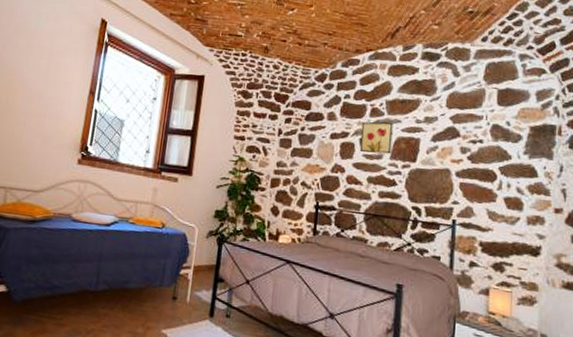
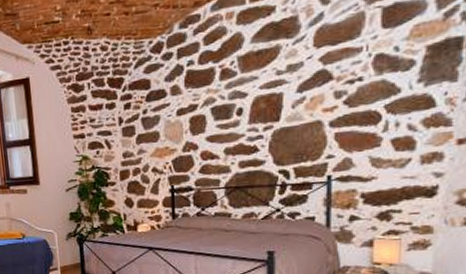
wall art: present [359,121,393,154] -> none [211,80,249,124]

